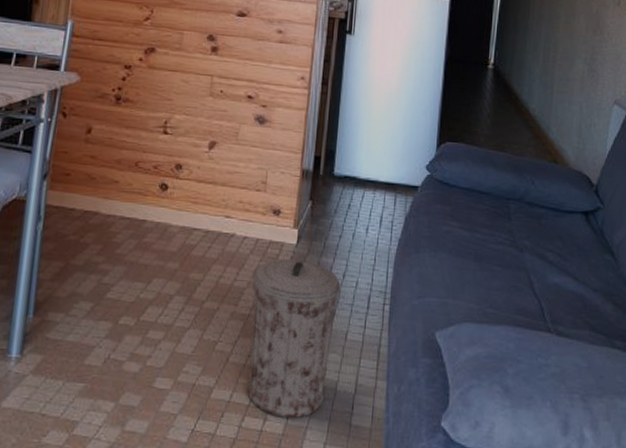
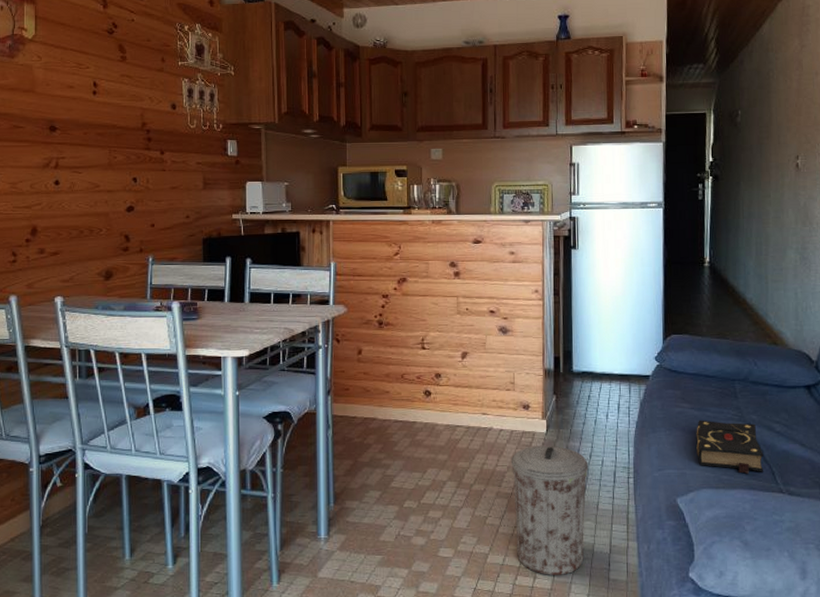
book: none [462,242,534,309] -> present [696,420,764,475]

